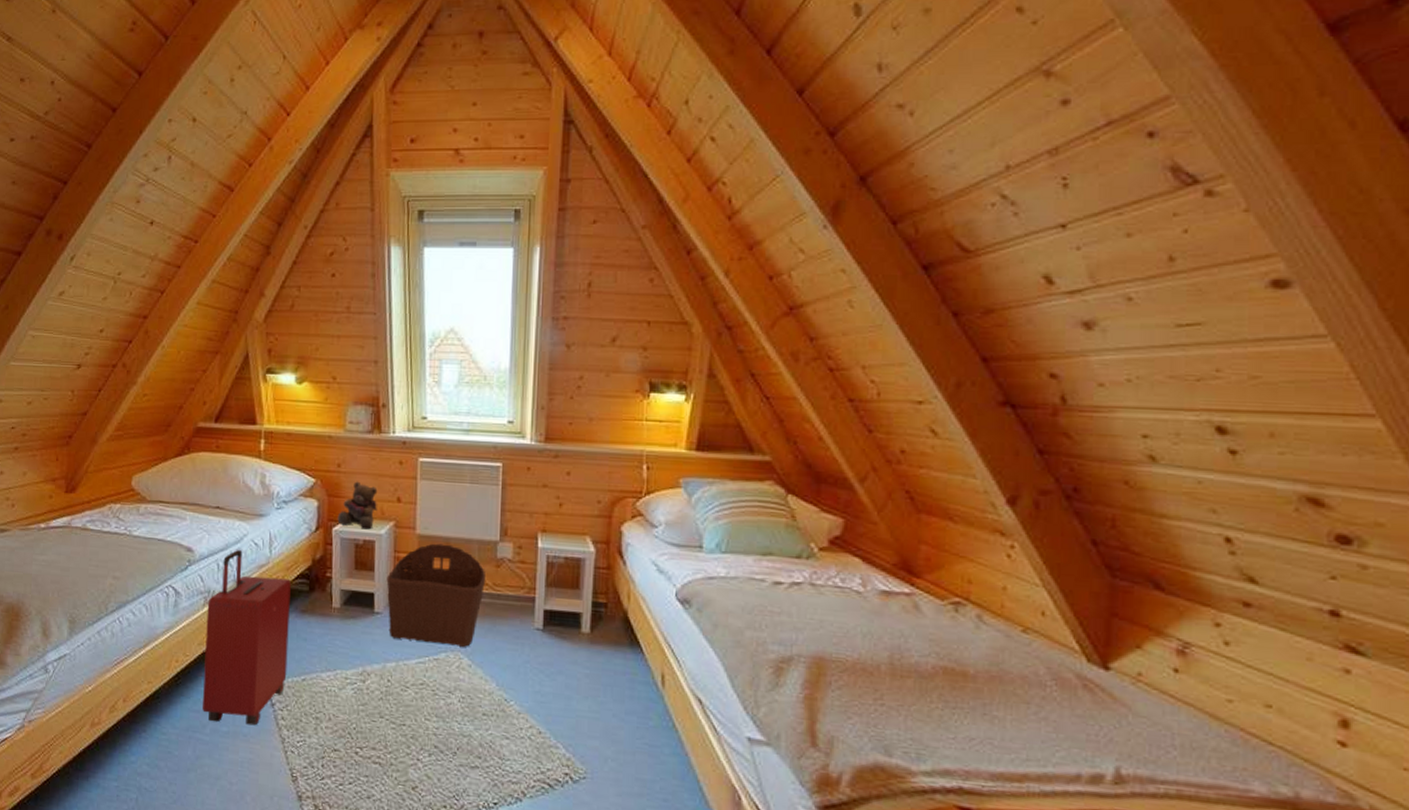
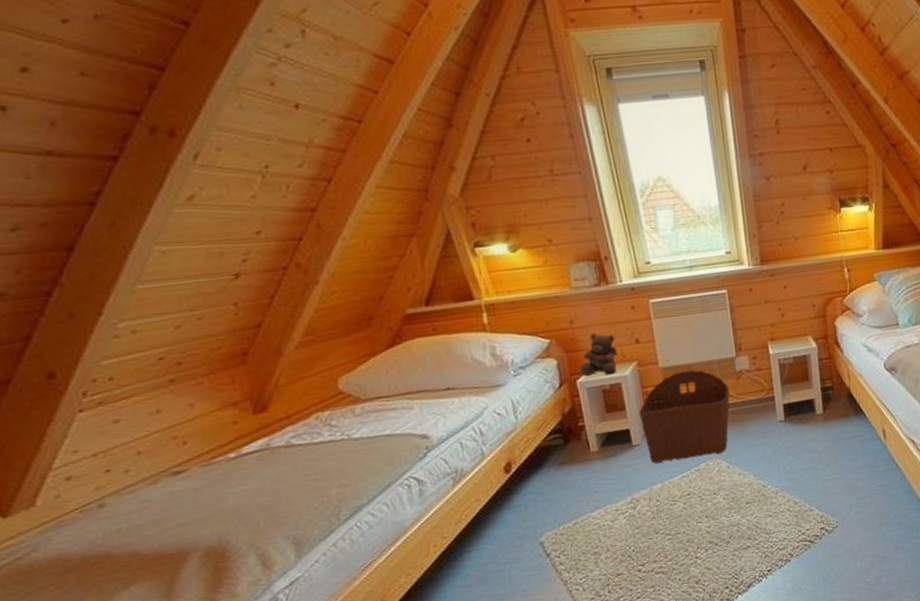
suitcase: present [203,549,291,726] -> none [457,423,558,591]

